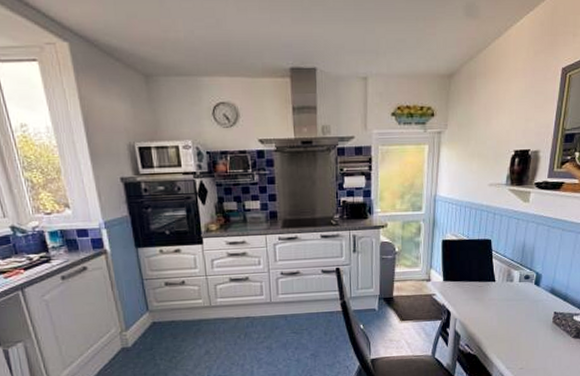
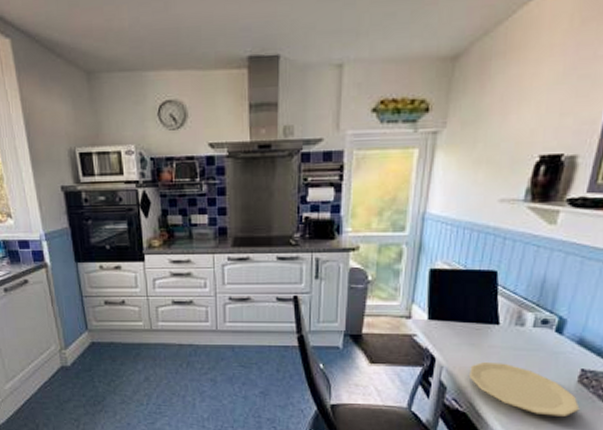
plate: none [477,312,556,351] -> present [470,362,580,416]

